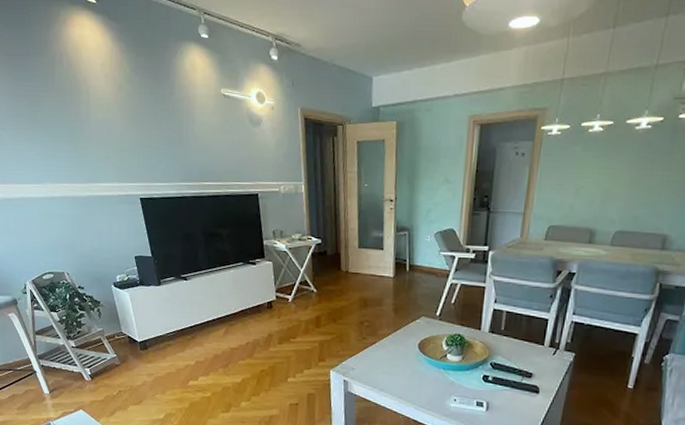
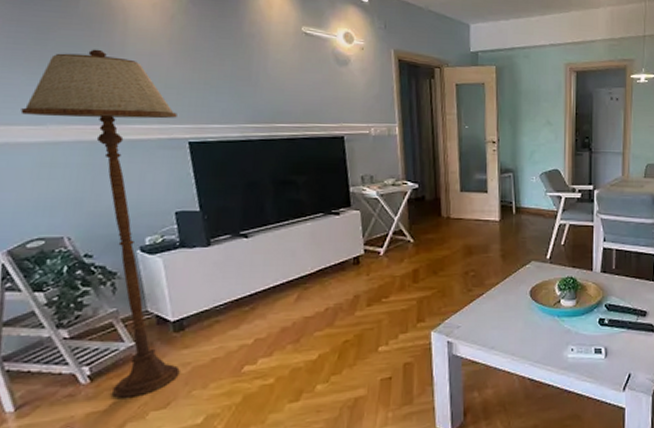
floor lamp: none [27,118,147,394] -> present [20,49,180,398]

